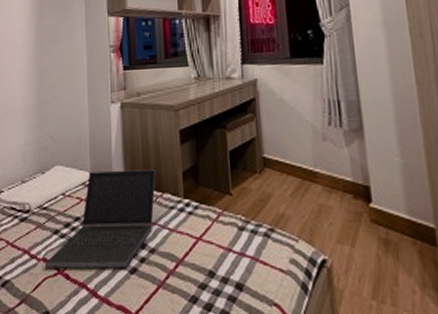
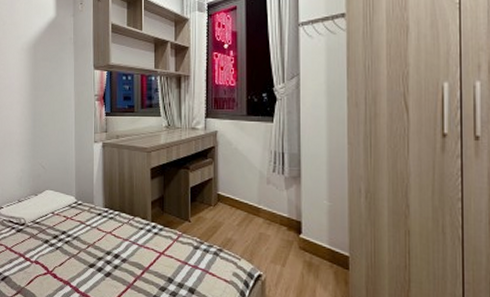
laptop computer: present [44,170,156,269] -> none [36,196,129,272]

